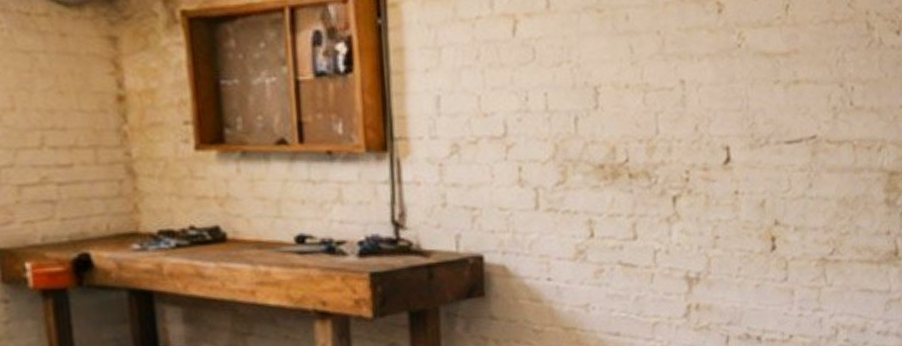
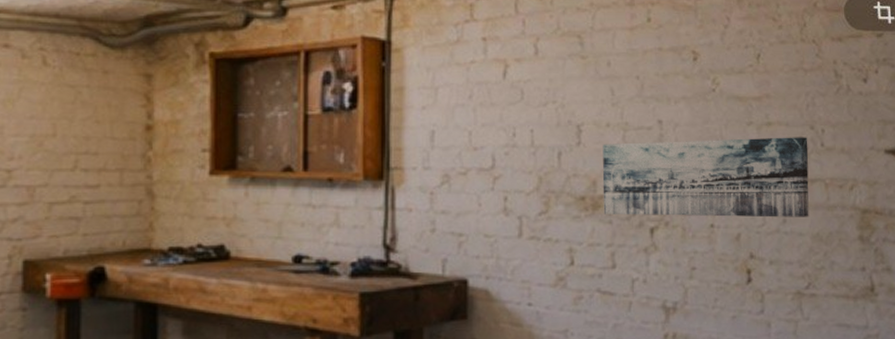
wall art: none [622,95,837,184] -> present [602,137,809,218]

